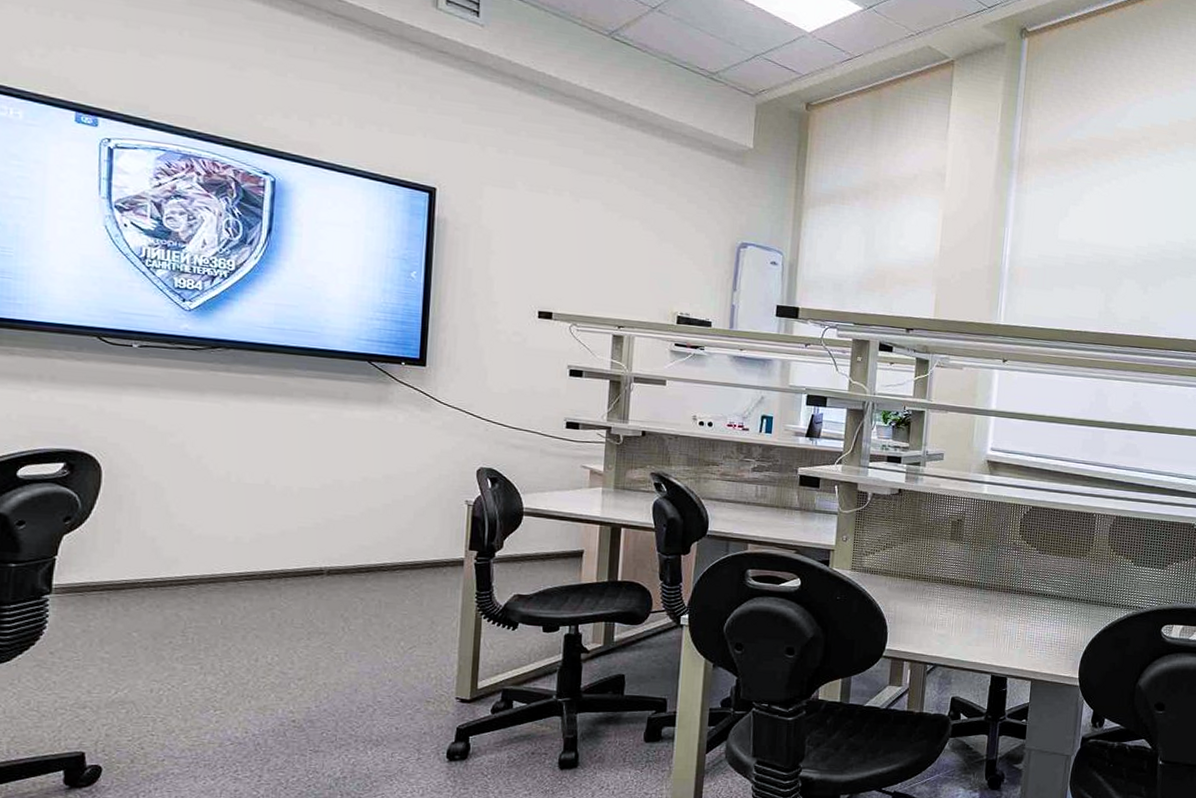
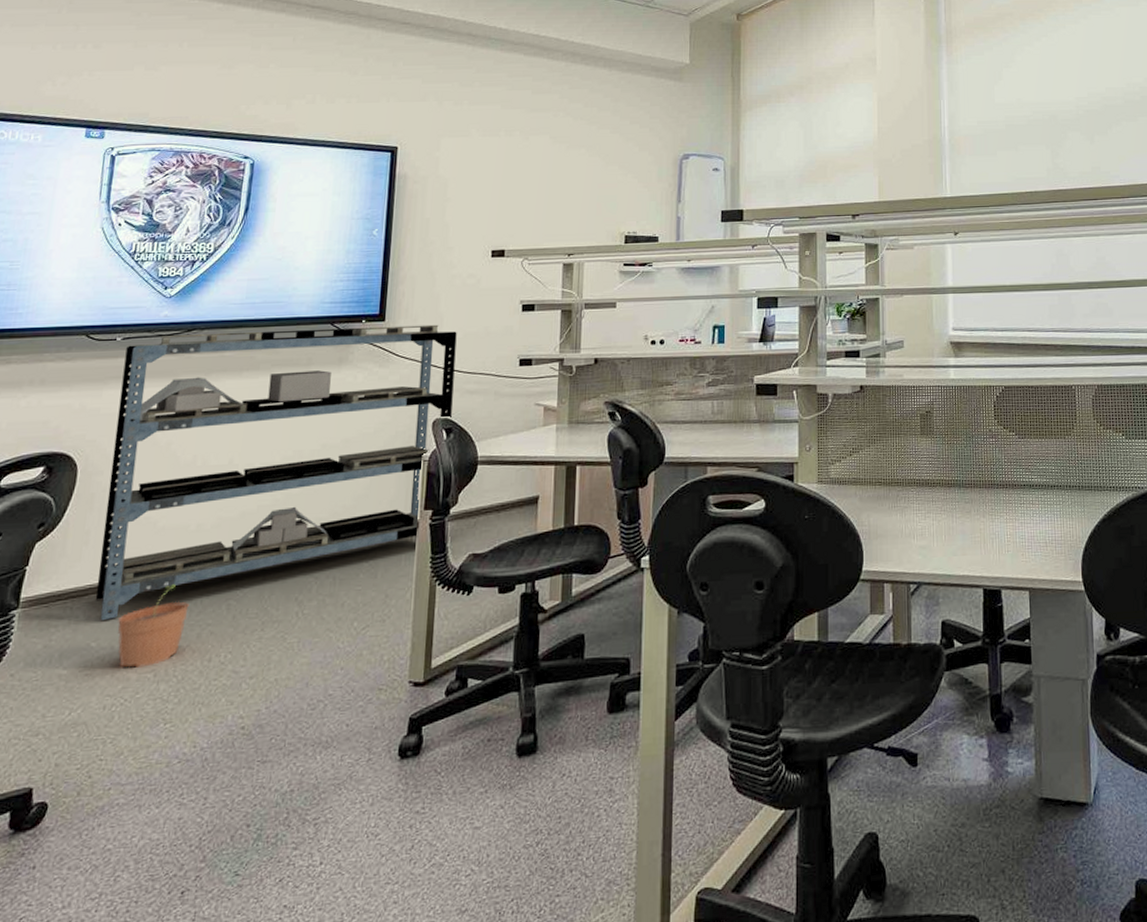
shelving unit: none [132,349,502,614] -> present [95,324,457,620]
plant pot: none [159,589,232,659] -> present [118,584,189,668]

